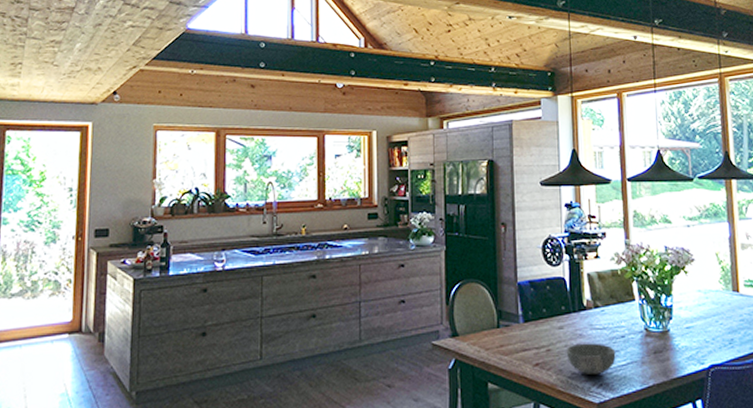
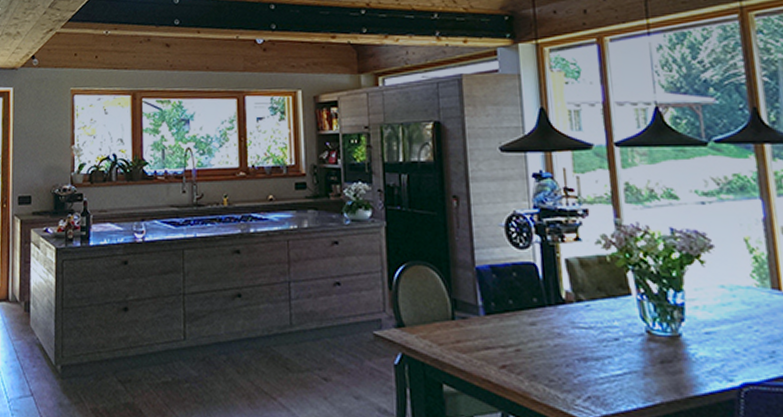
bowl: present [566,343,616,376] -> none [540,344,608,385]

